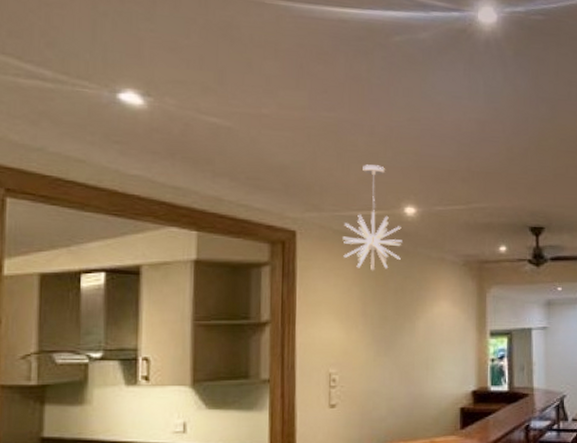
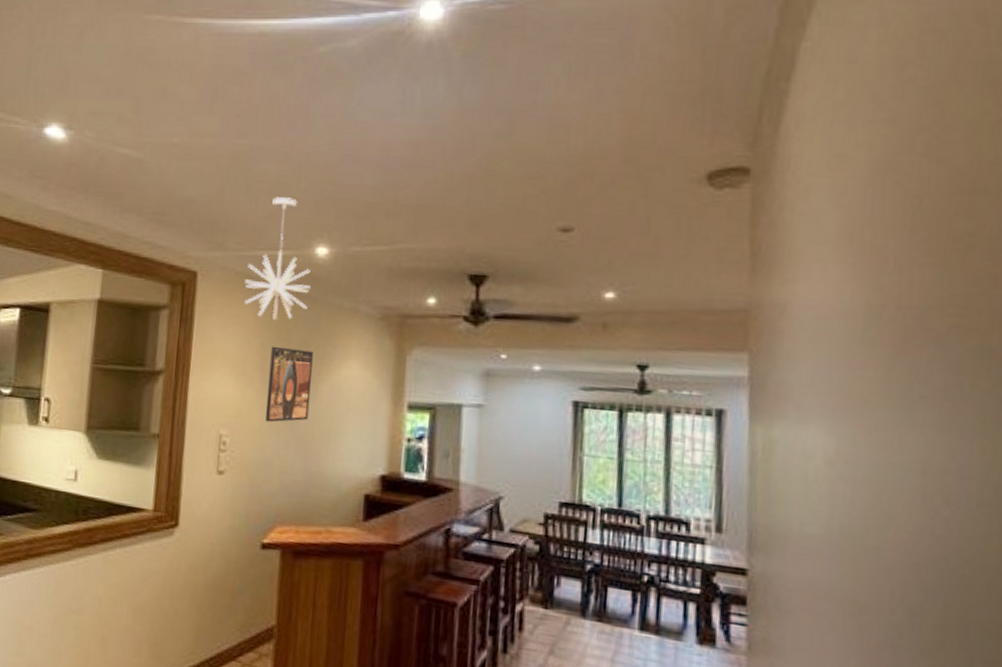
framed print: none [370,293,410,358] -> present [265,346,313,423]

